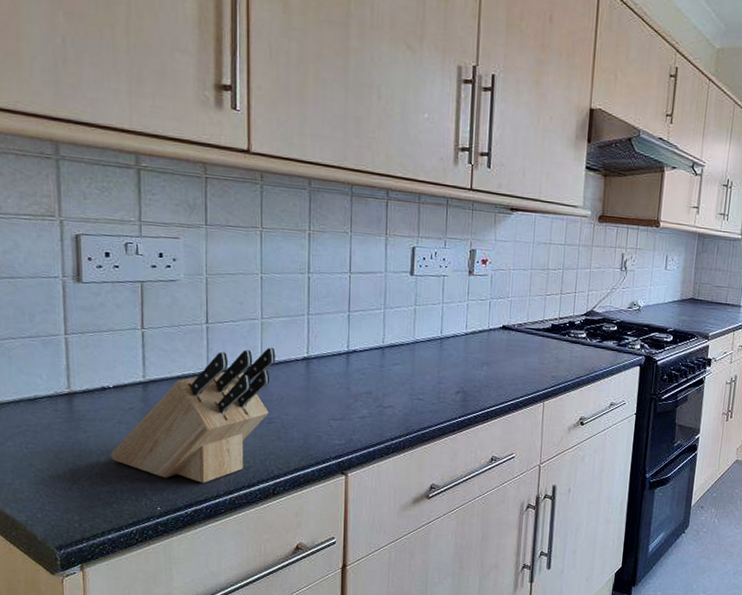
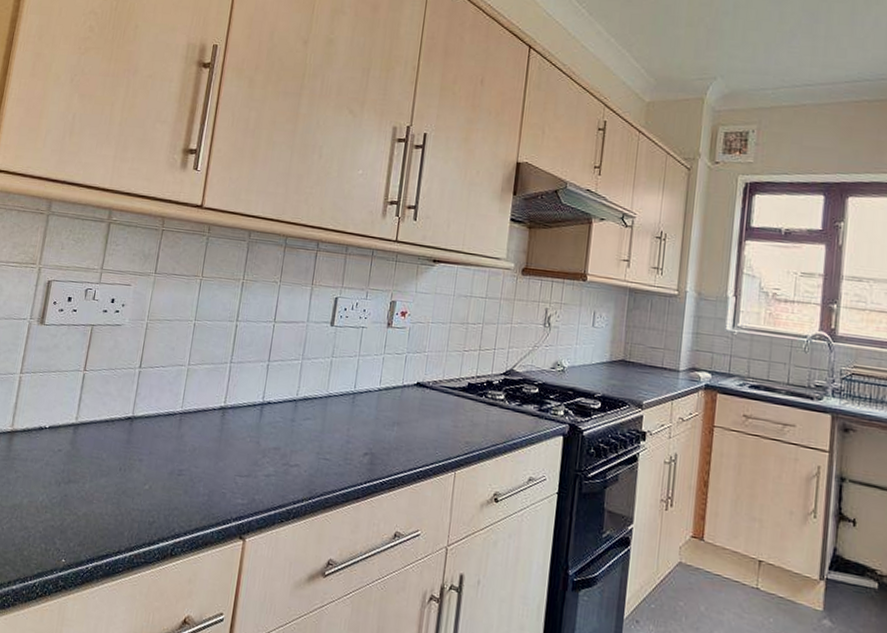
knife block: present [110,347,276,483] -> none [32,394,196,537]

